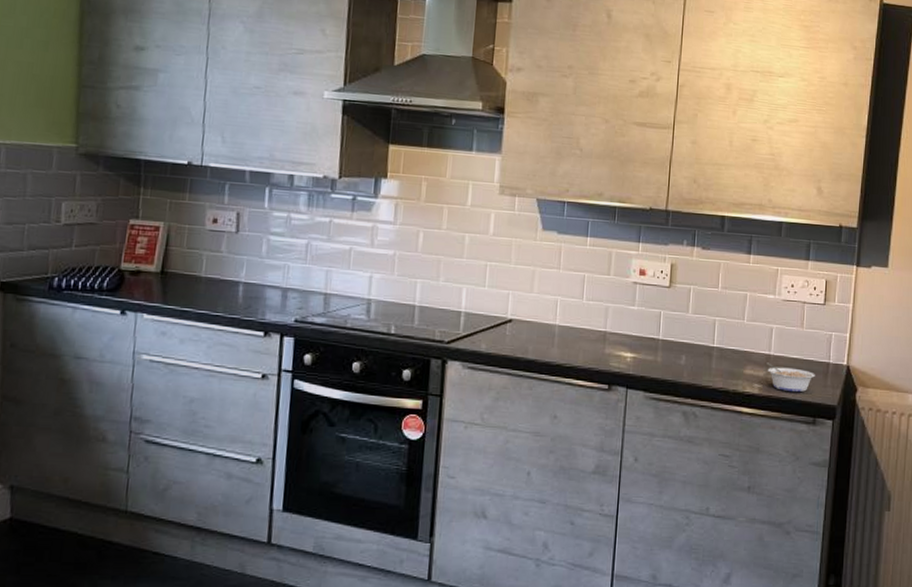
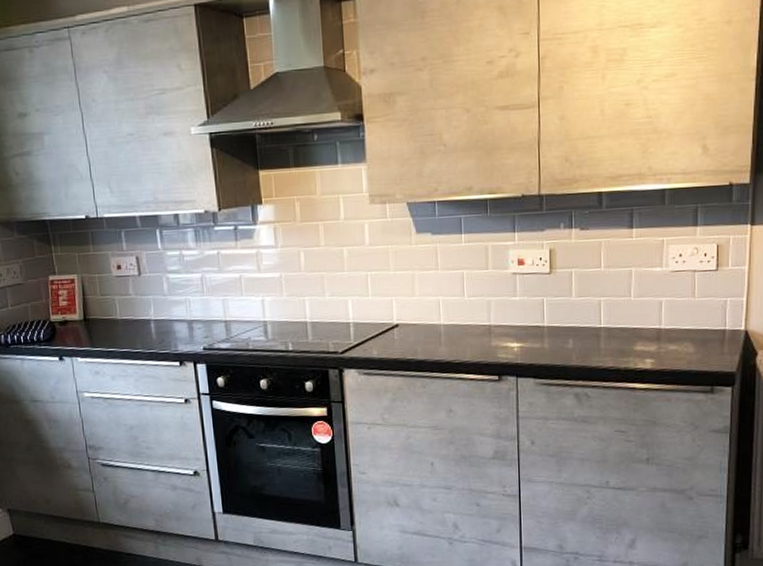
legume: present [766,362,815,393] -> none [657,336,711,364]

